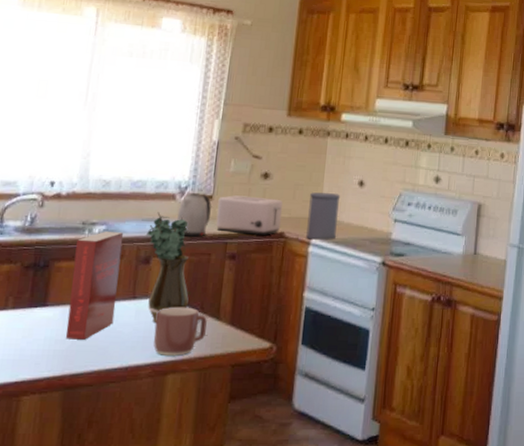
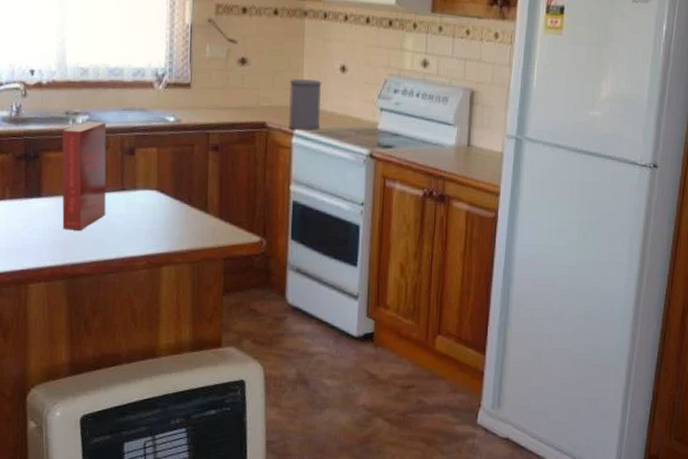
vase: present [146,212,189,322] -> none [129,101,176,214]
mug: present [153,306,207,356] -> none [145,199,196,248]
kettle: present [177,193,212,238] -> none [156,81,190,128]
toaster: present [215,195,283,236] -> none [196,83,263,126]

